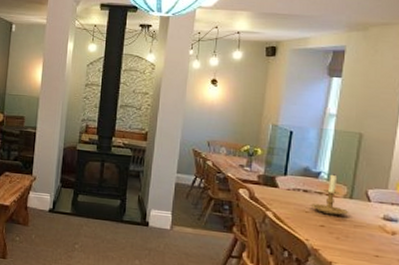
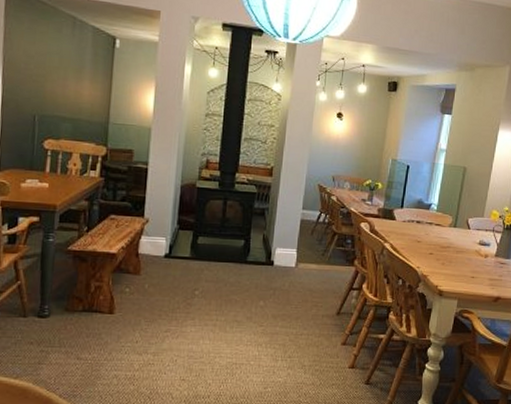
candle holder: present [310,174,348,216] -> none [422,205,452,244]

